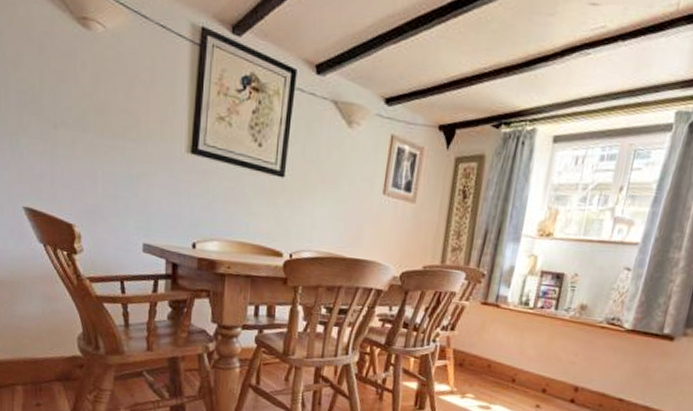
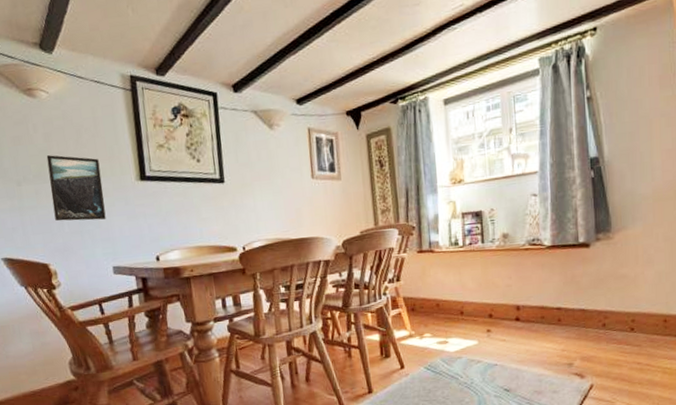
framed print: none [89,101,149,189] -> present [46,155,106,221]

